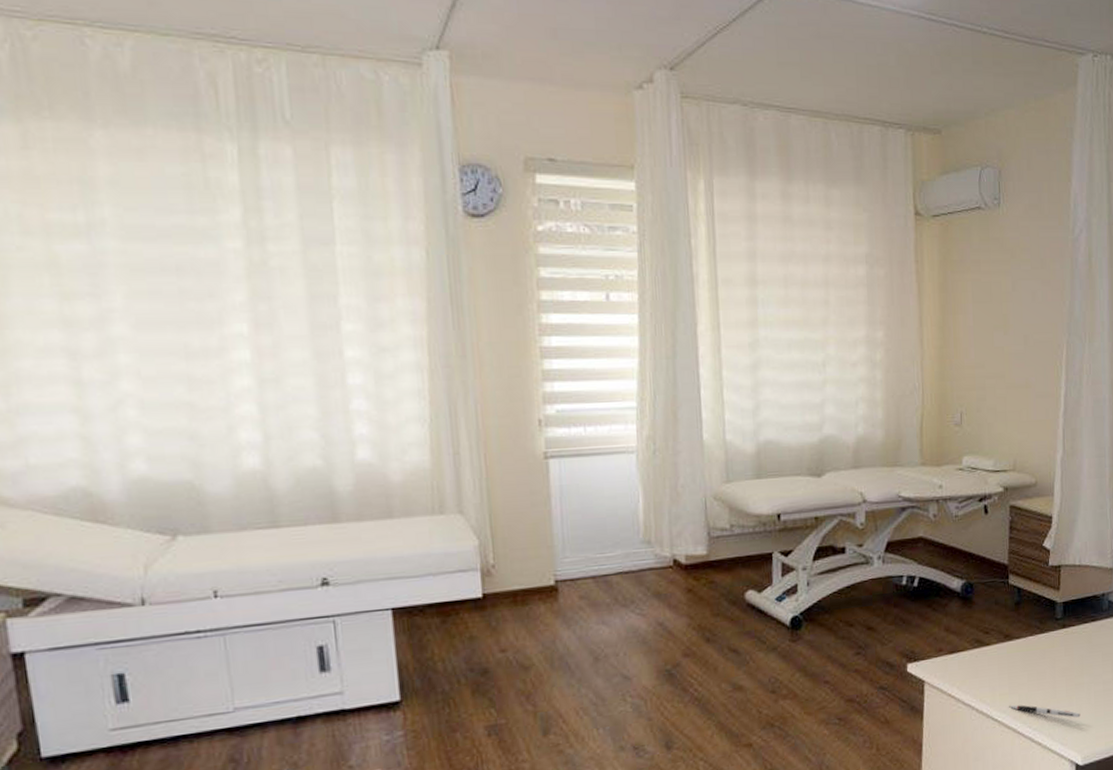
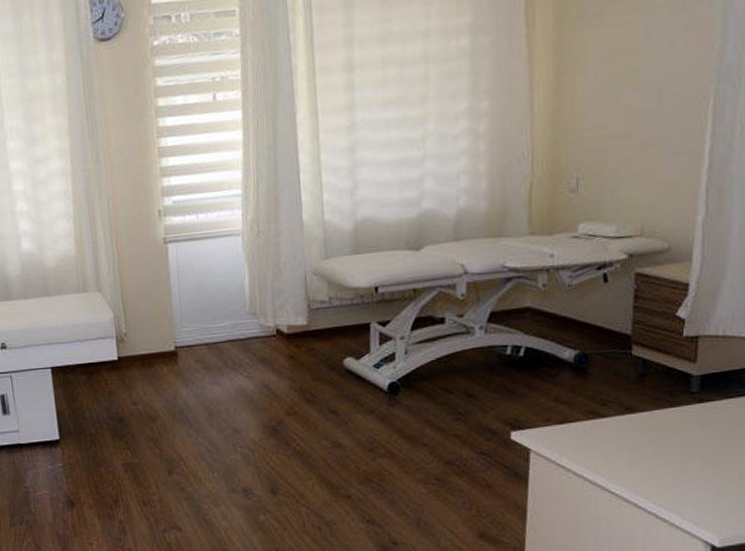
pen: present [1009,704,1081,718] -> none [629,479,720,498]

